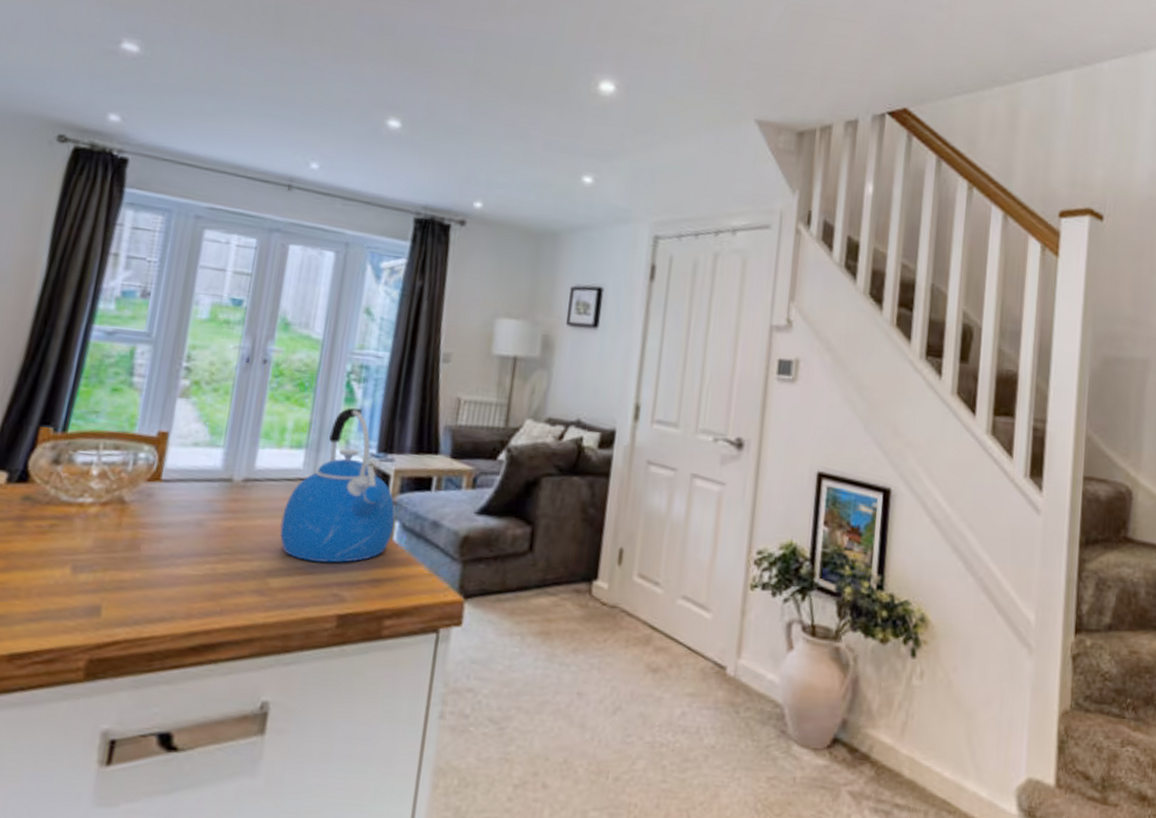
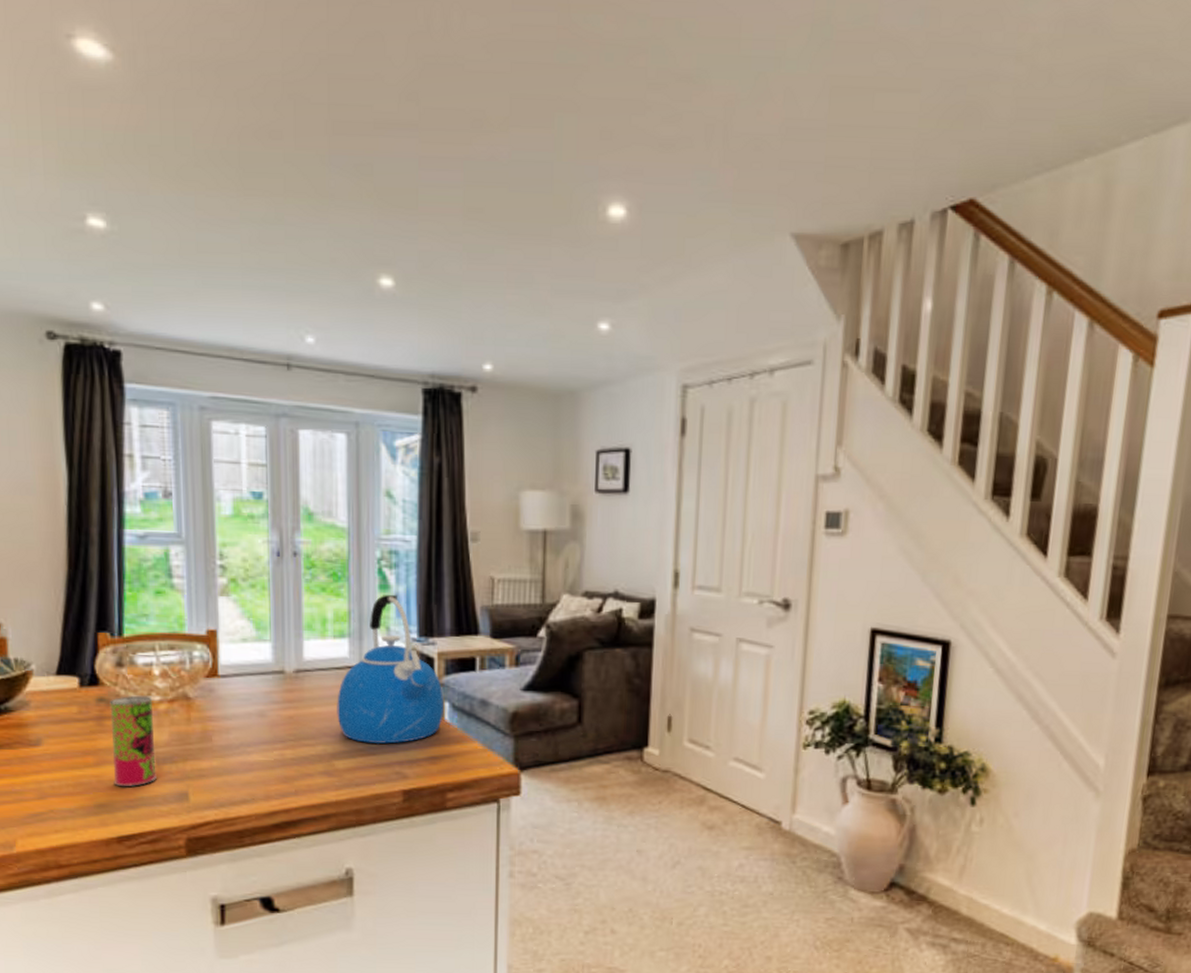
beverage can: none [19,495,85,597] -> present [110,695,158,786]

